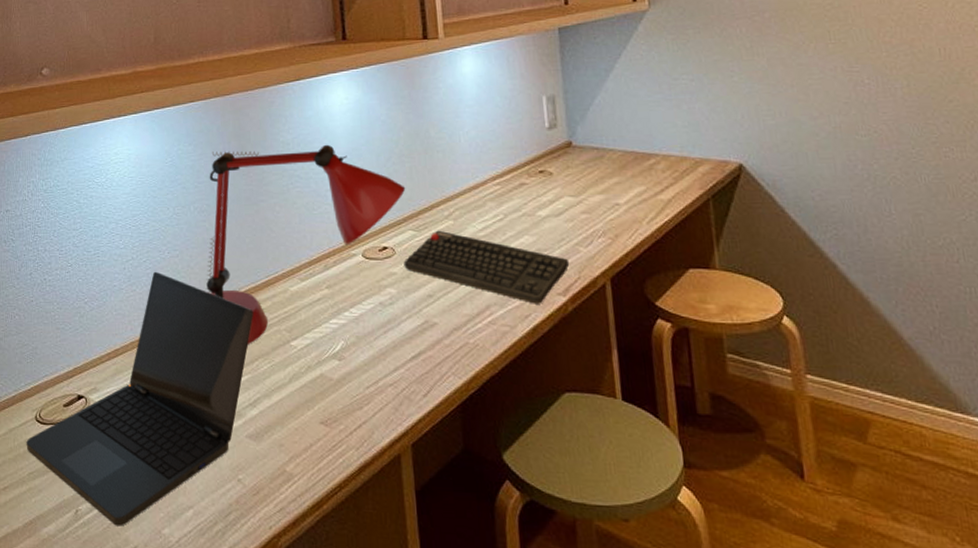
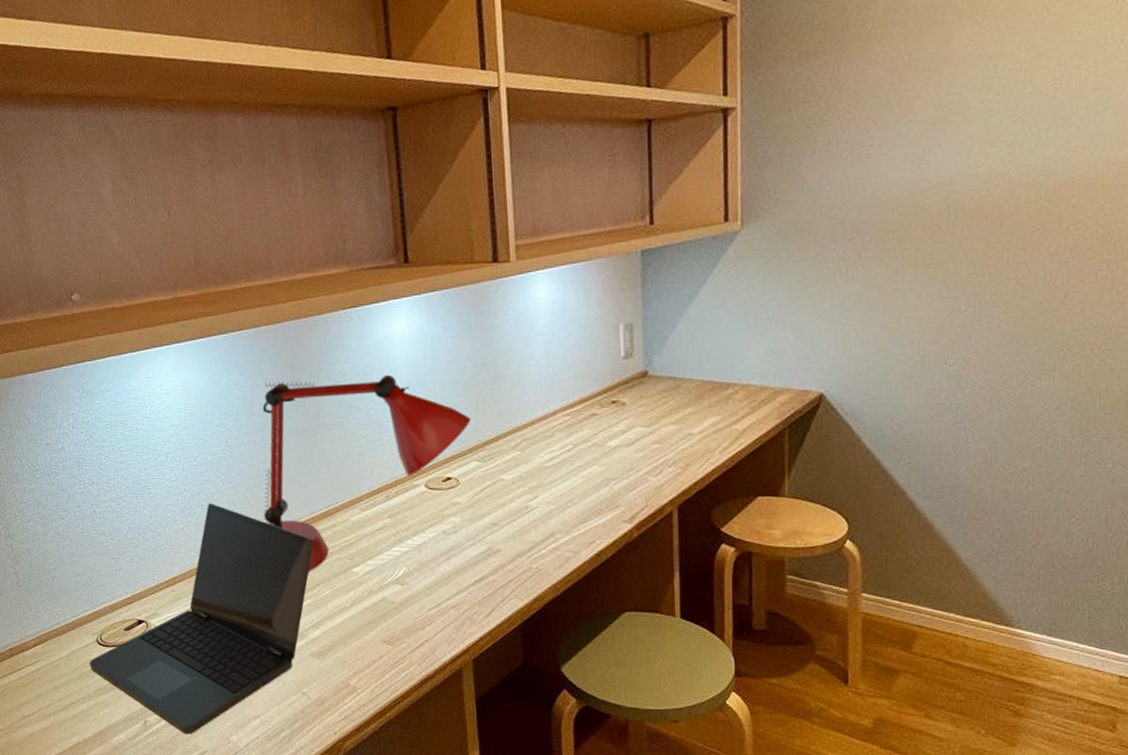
computer keyboard: present [403,230,570,304] -> none [468,460,638,531]

